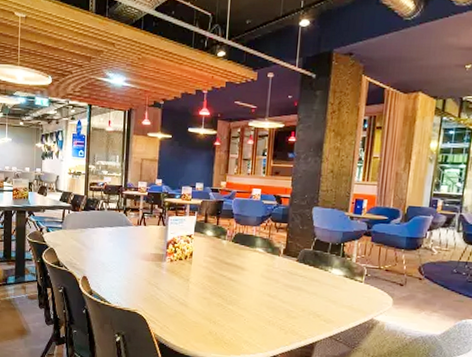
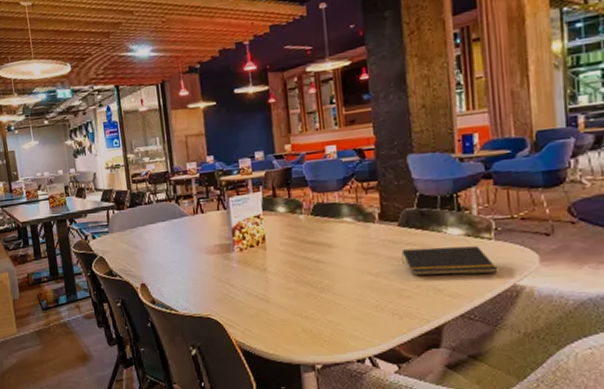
notepad: none [295,280,363,309] -> present [401,246,498,276]

